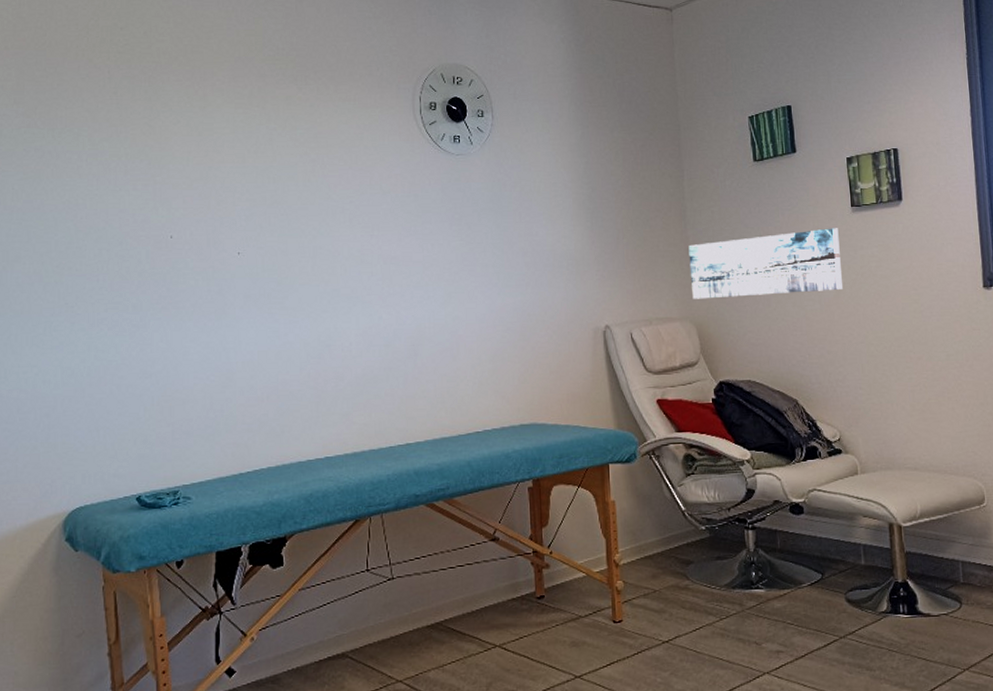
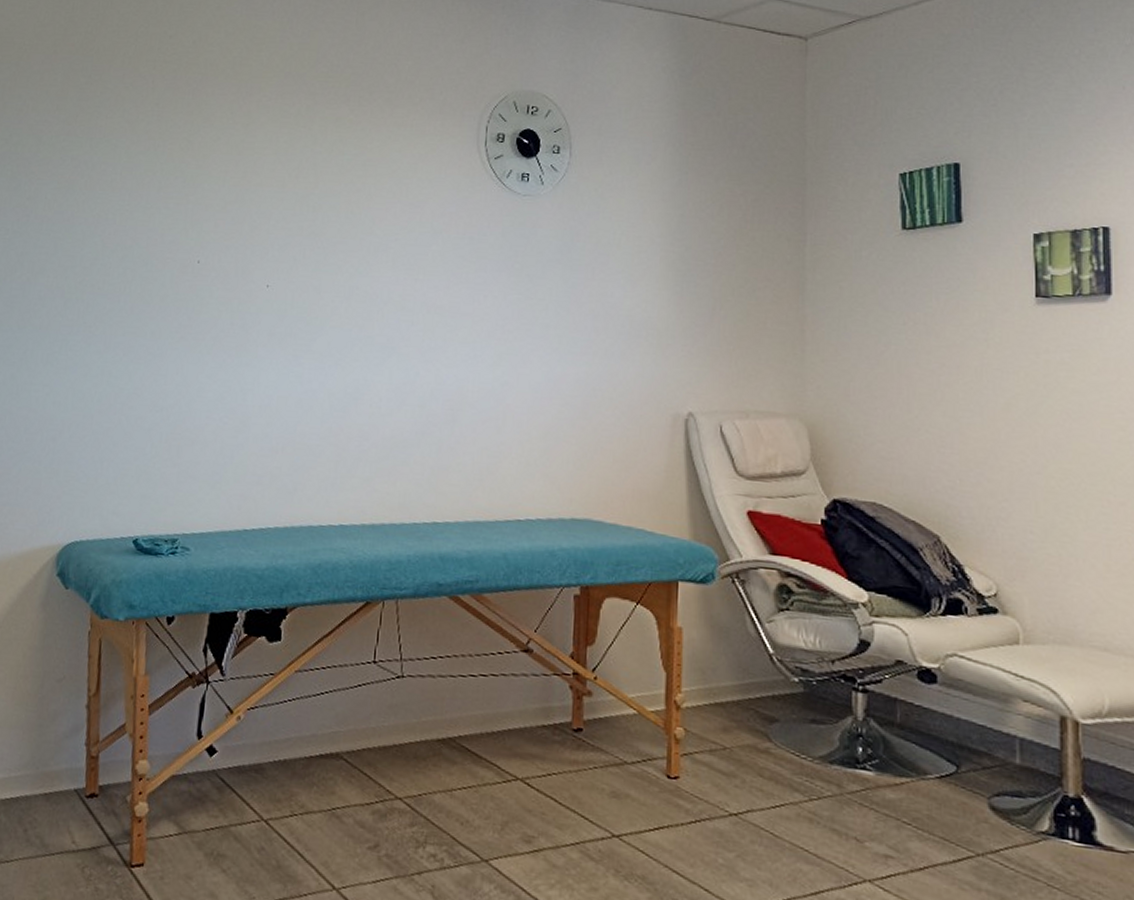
wall art: present [688,228,843,299] -> none [804,321,1015,402]

